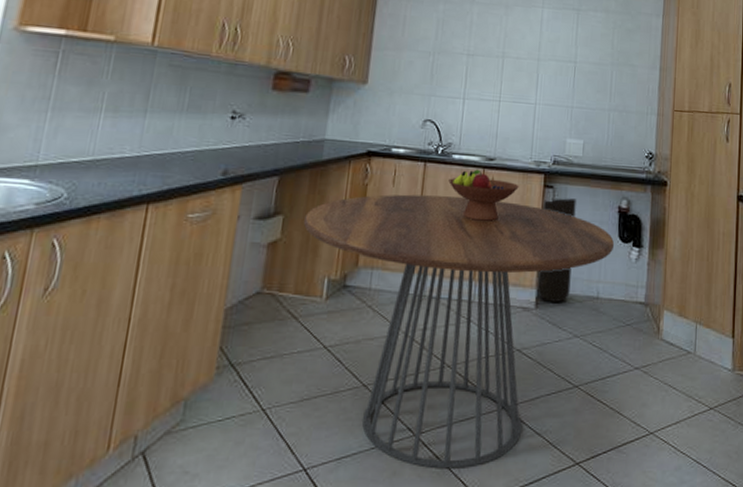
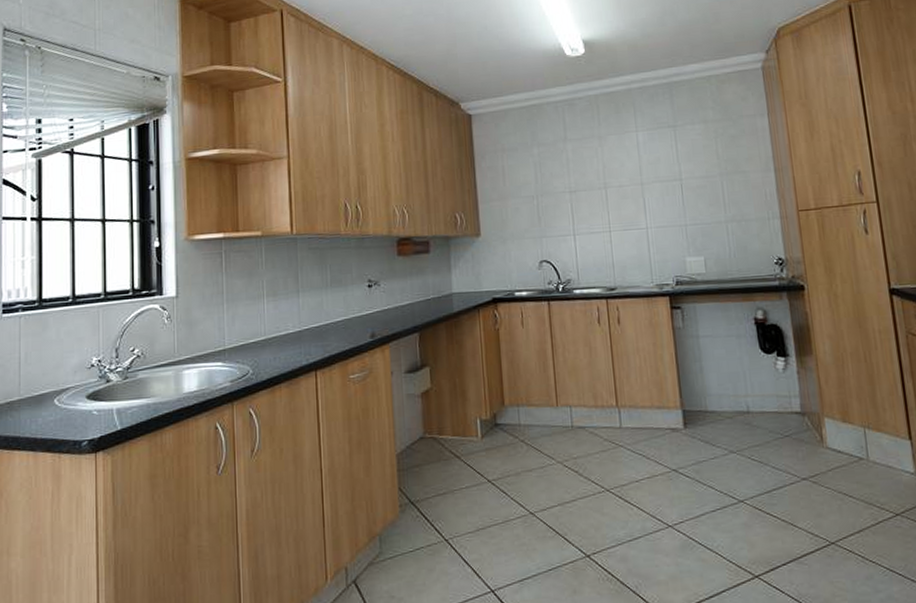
dining table: present [304,194,615,469] -> none [449,328,757,586]
fruit bowl: present [448,169,519,221] -> none [574,300,645,350]
trash can: present [536,198,576,302] -> none [673,316,718,421]

